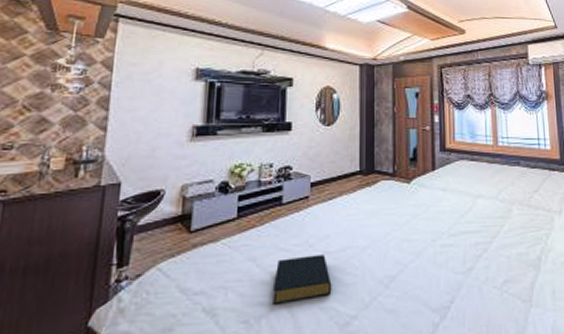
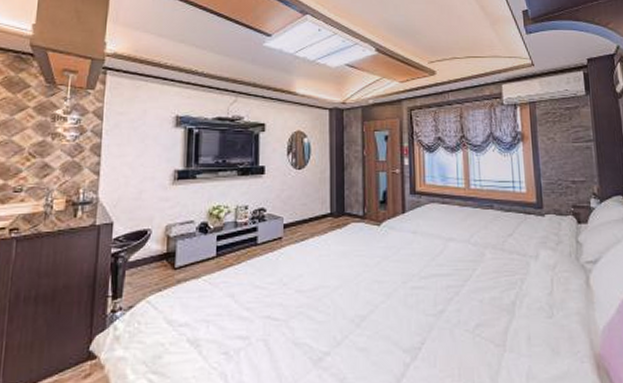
hardback book: present [273,255,332,304] -> none [250,293,305,338]

